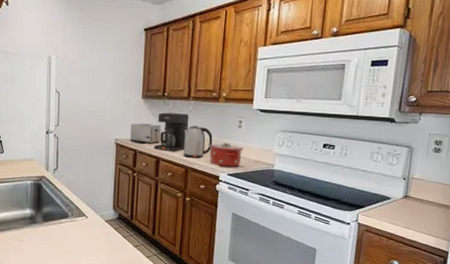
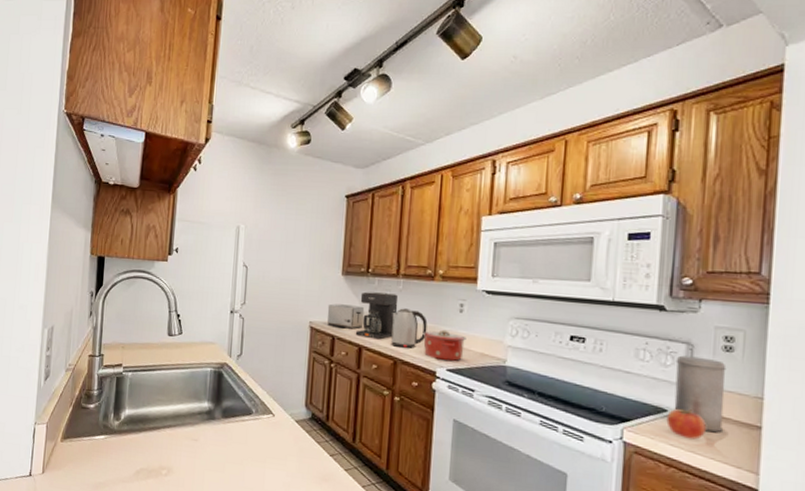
fruit: none [389,197,417,219] -> present [666,409,706,440]
canister: none [395,156,435,213] -> present [674,355,727,433]

